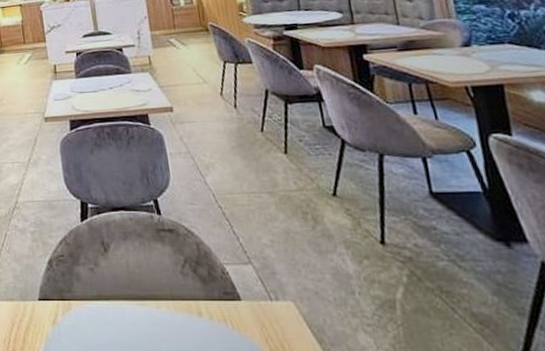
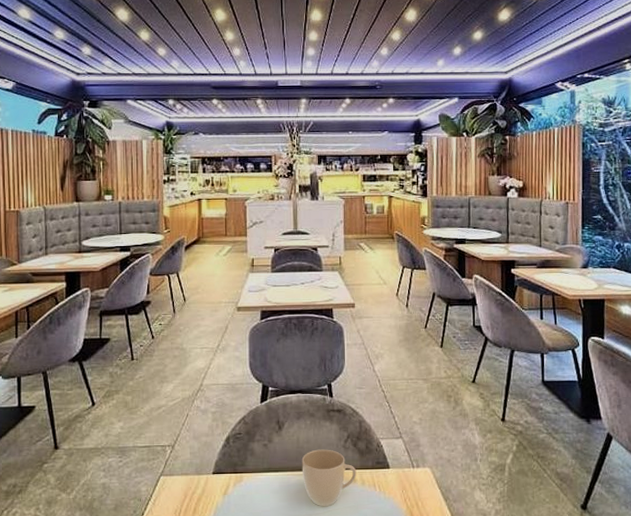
cup: none [134,275,202,344] -> present [301,449,357,507]

